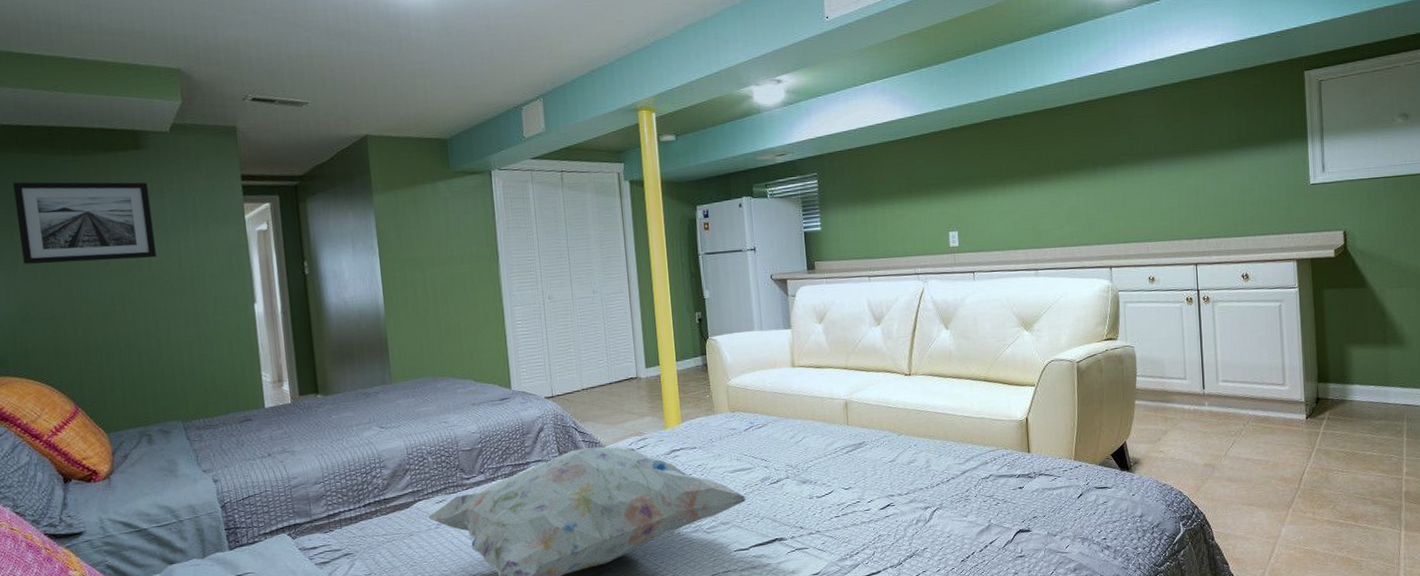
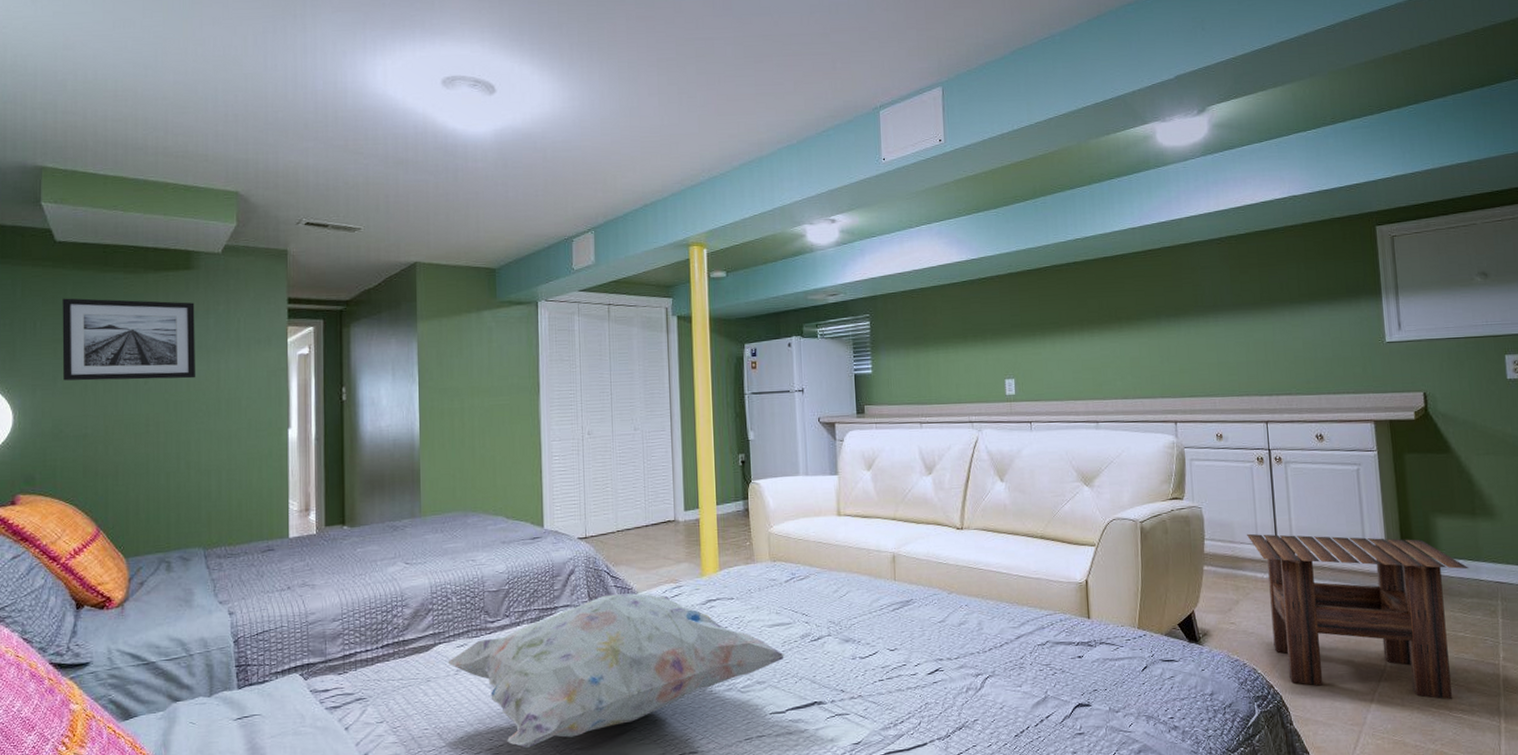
side table: none [1176,368,1379,512] -> present [1247,533,1470,700]

